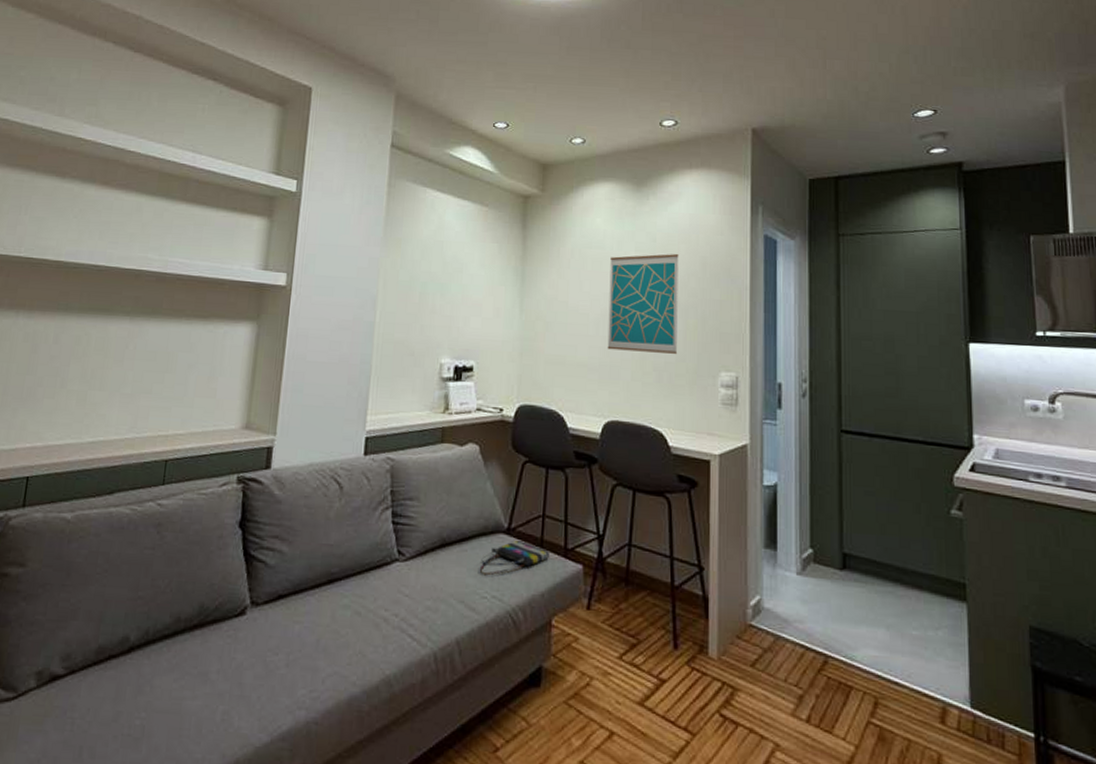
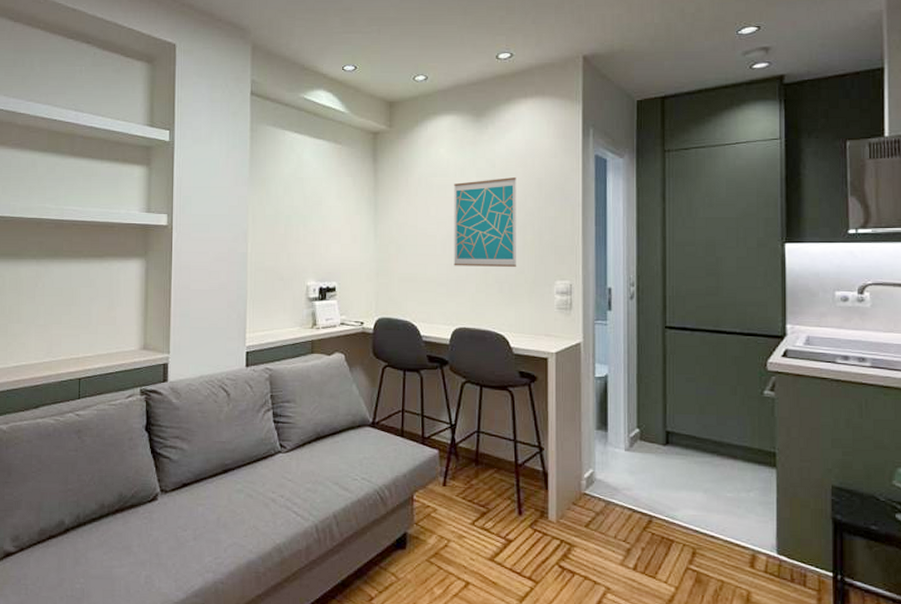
tote bag: present [480,539,549,576] -> none [351,431,409,462]

